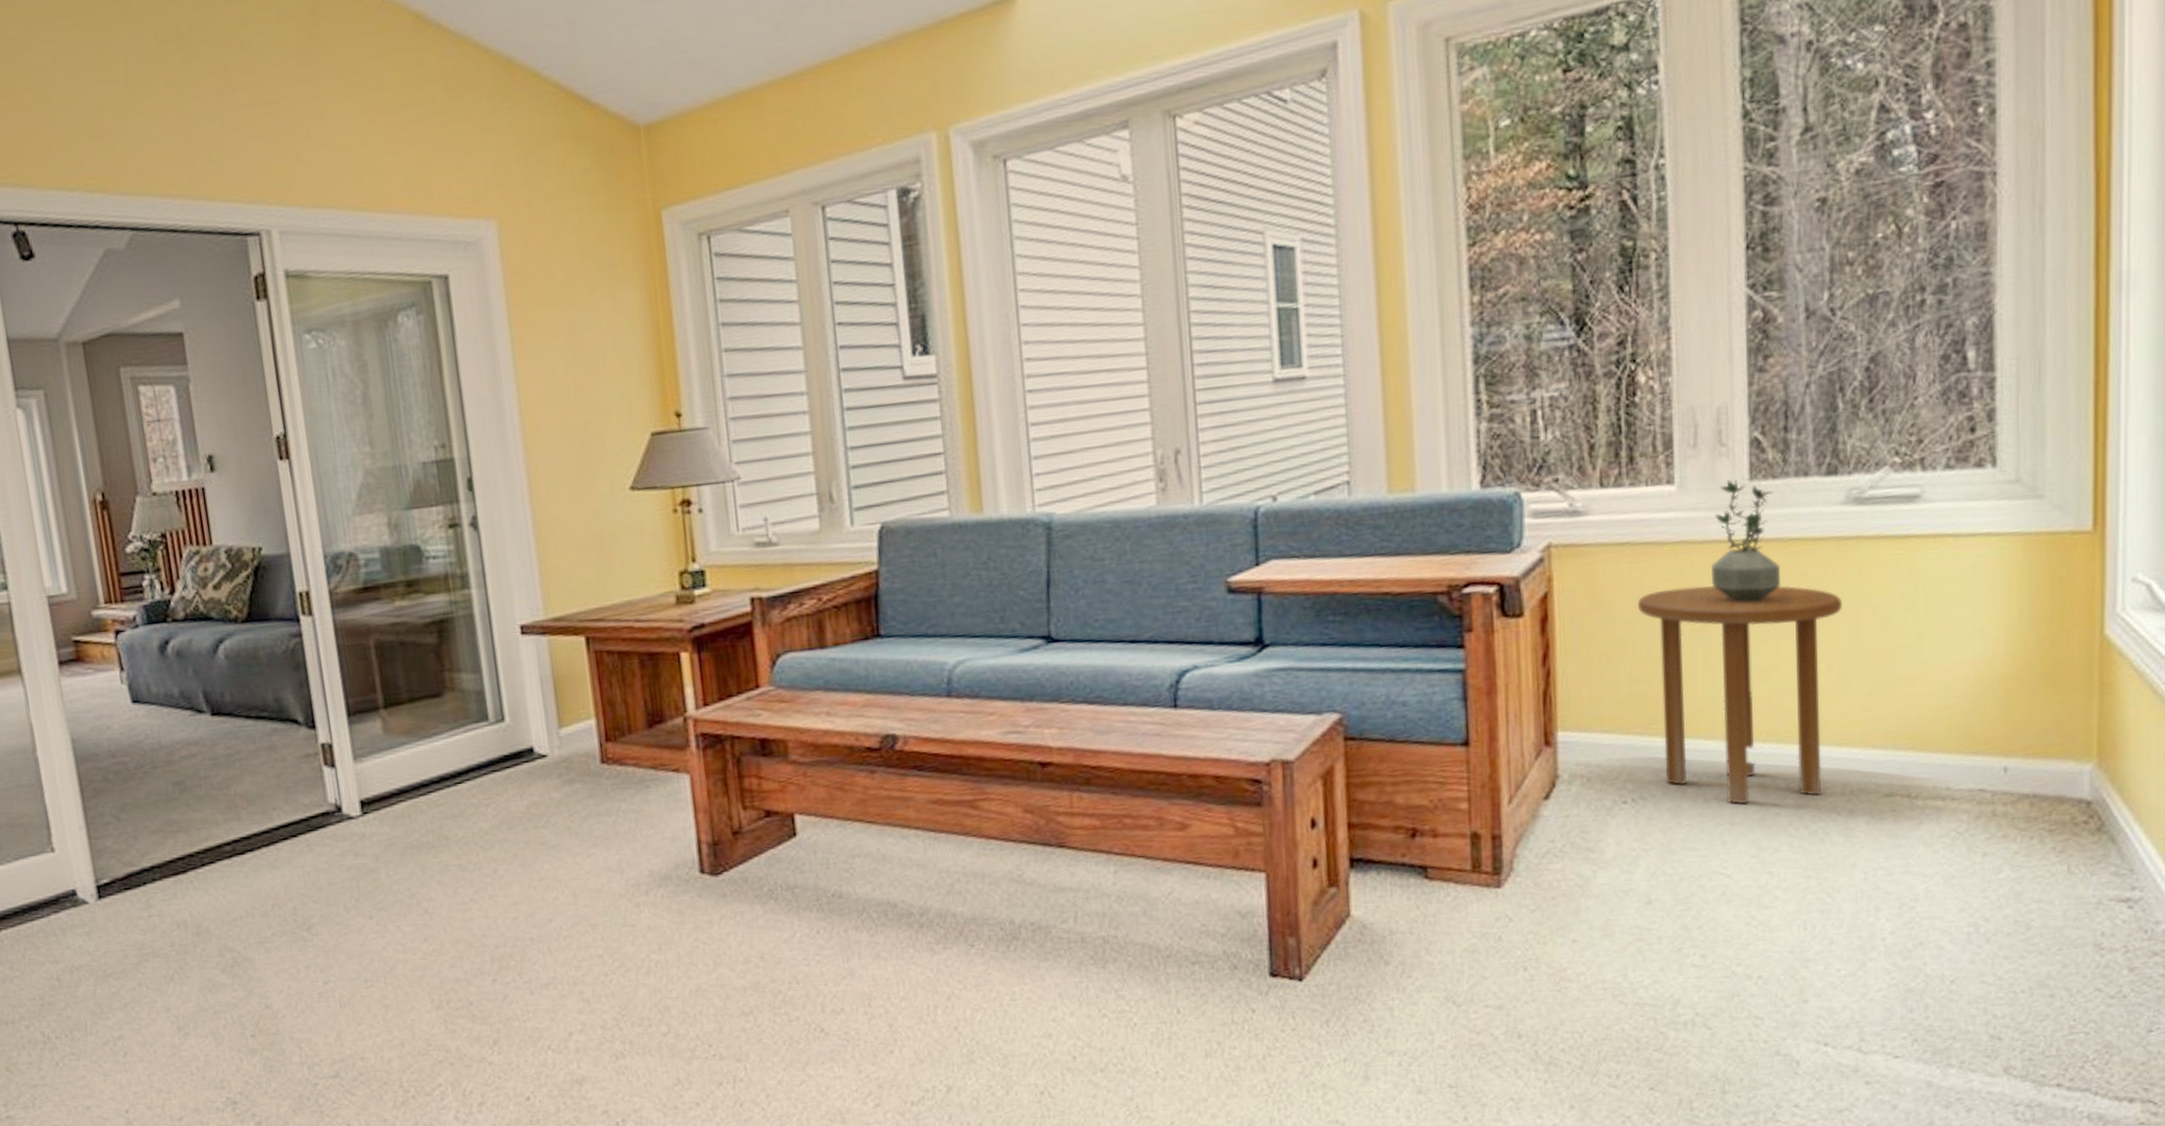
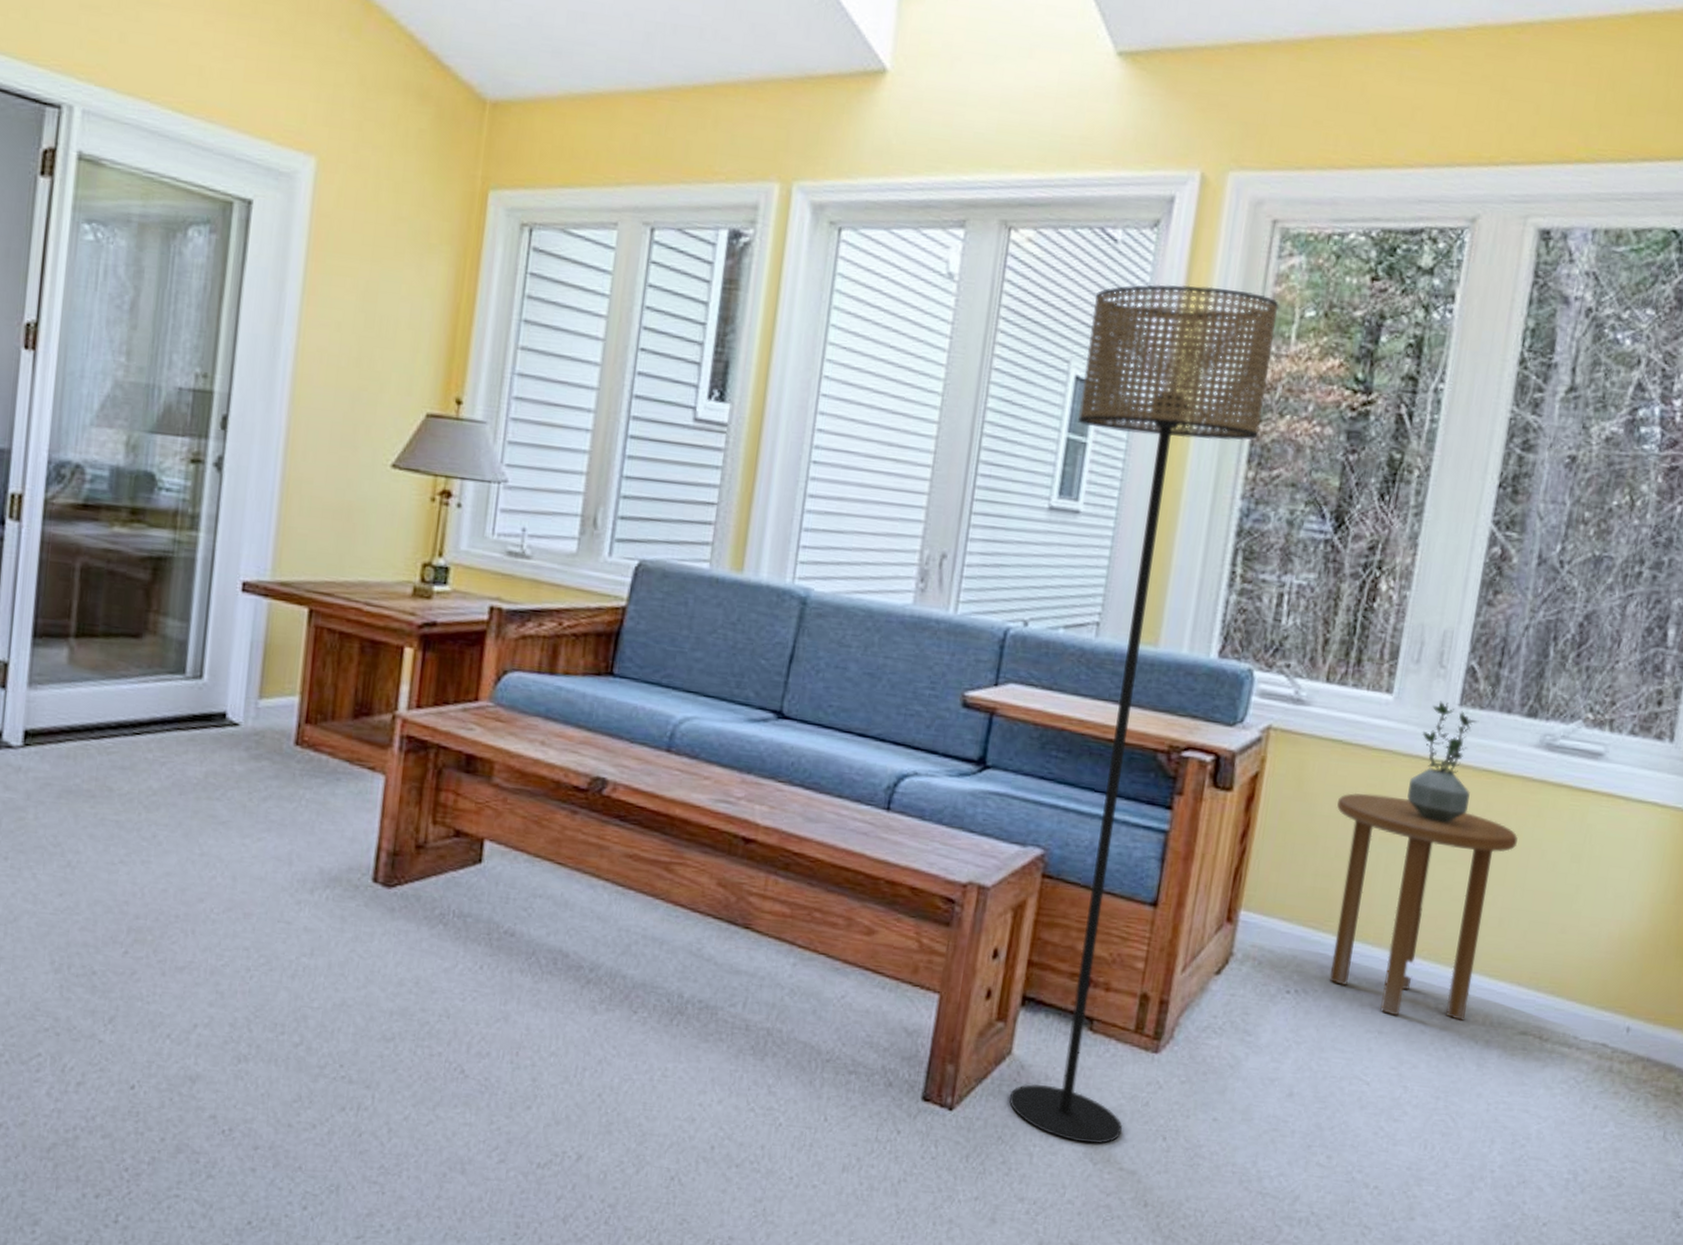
floor lamp: none [1276,116,1479,988] -> present [1009,284,1279,1144]

